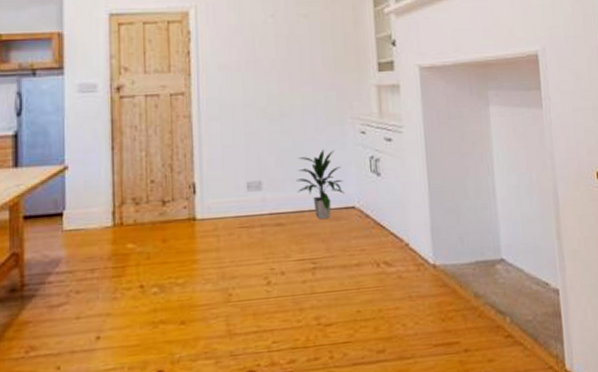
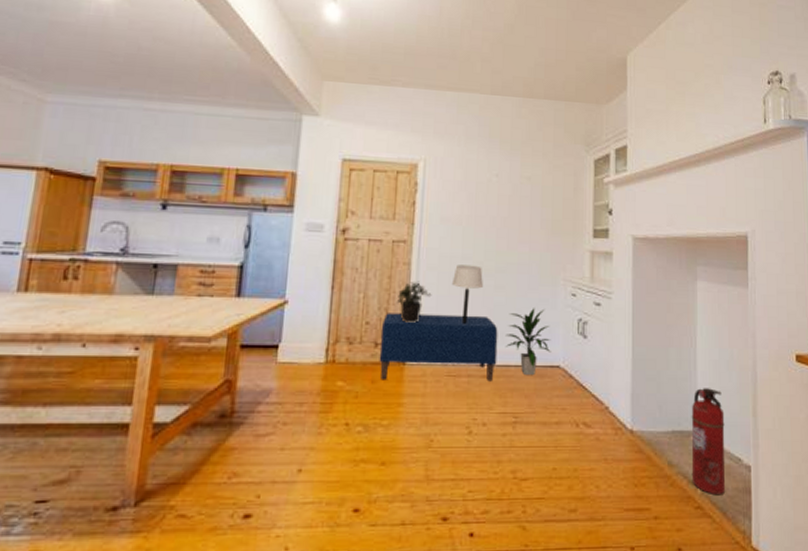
bench: none [167,162,290,239] -> present [379,313,498,382]
potted plant: none [180,133,216,177] -> present [396,281,432,323]
table lamp: none [235,111,268,173] -> present [451,265,483,324]
fire extinguisher: none [494,214,534,322] -> present [691,388,725,494]

